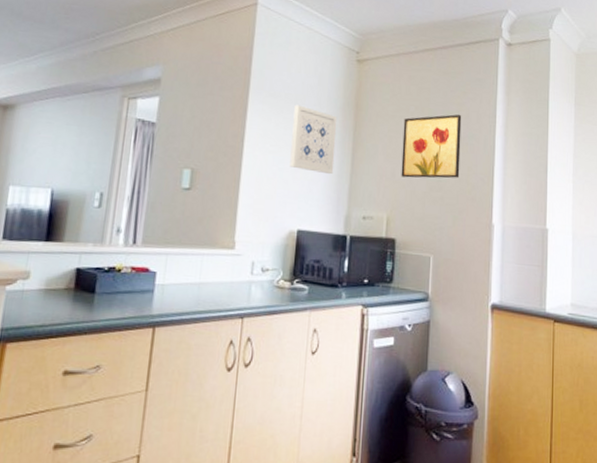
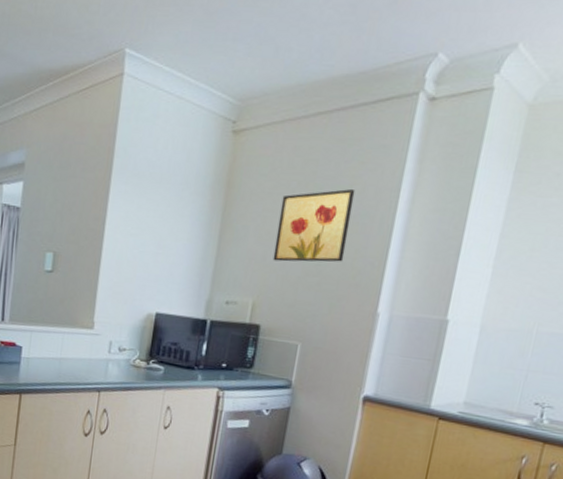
wall art: present [290,104,338,175] -> none [151,184,206,258]

